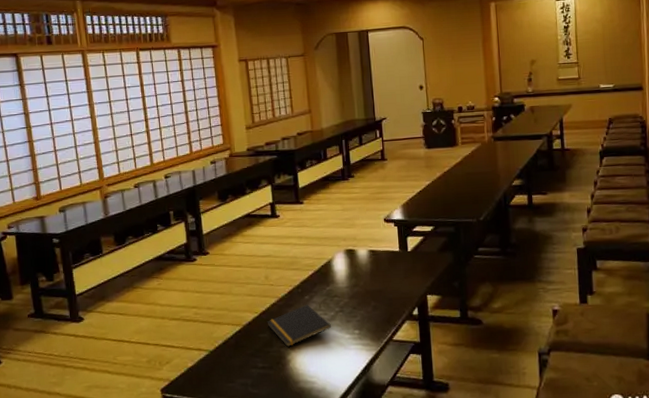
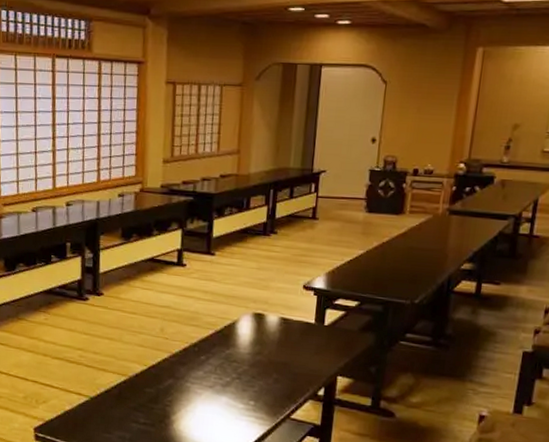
notepad: present [267,304,331,347] -> none [155,364,225,407]

